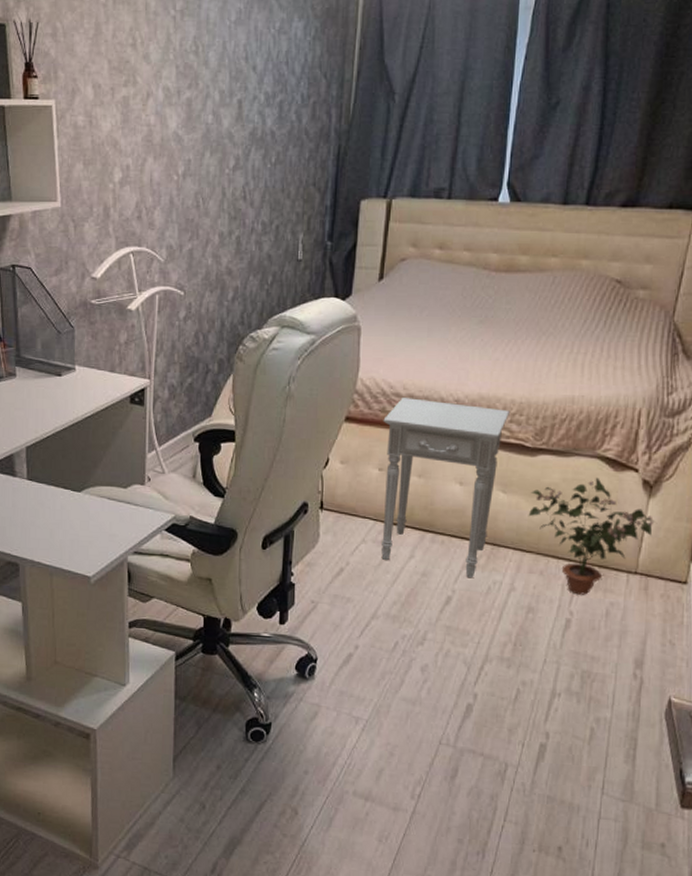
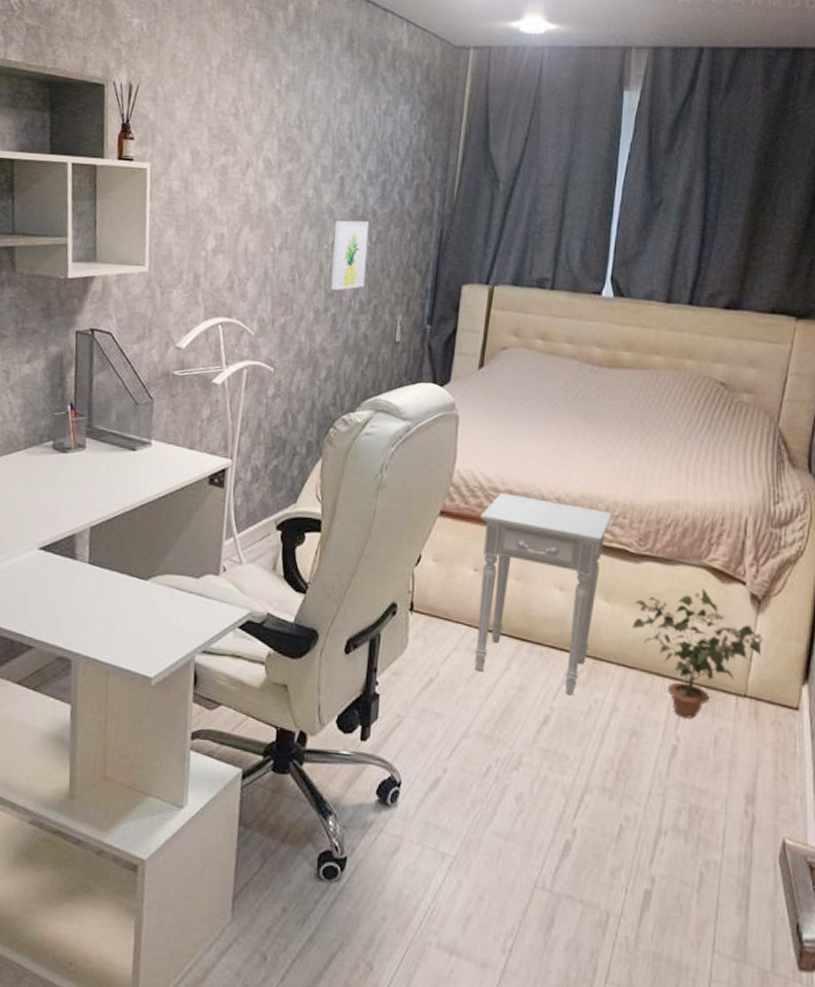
wall art: none [234,143,269,214] -> present [330,220,370,291]

